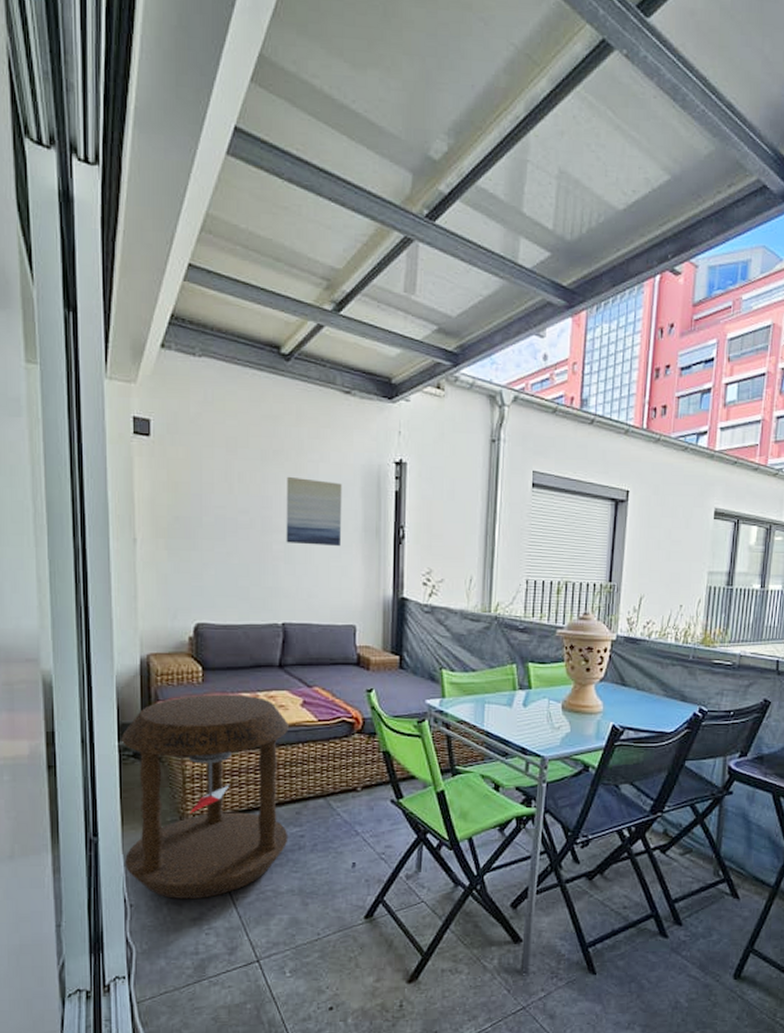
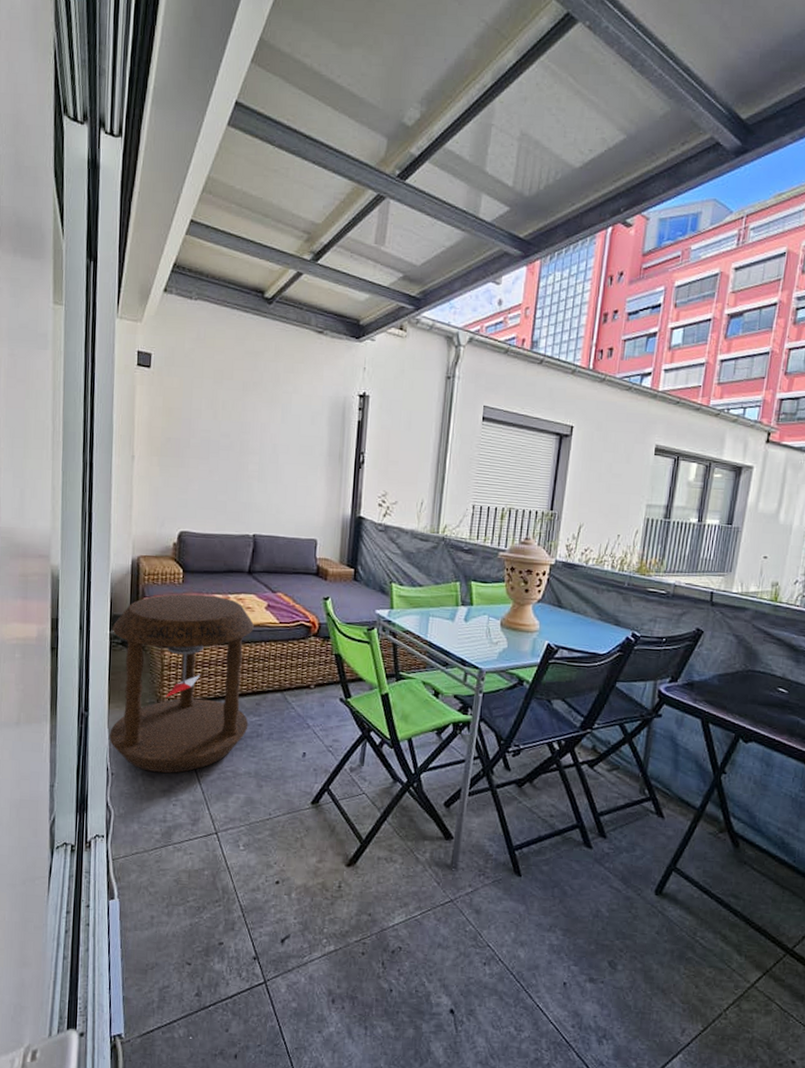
wall art: present [286,476,342,546] -> none [260,405,311,468]

